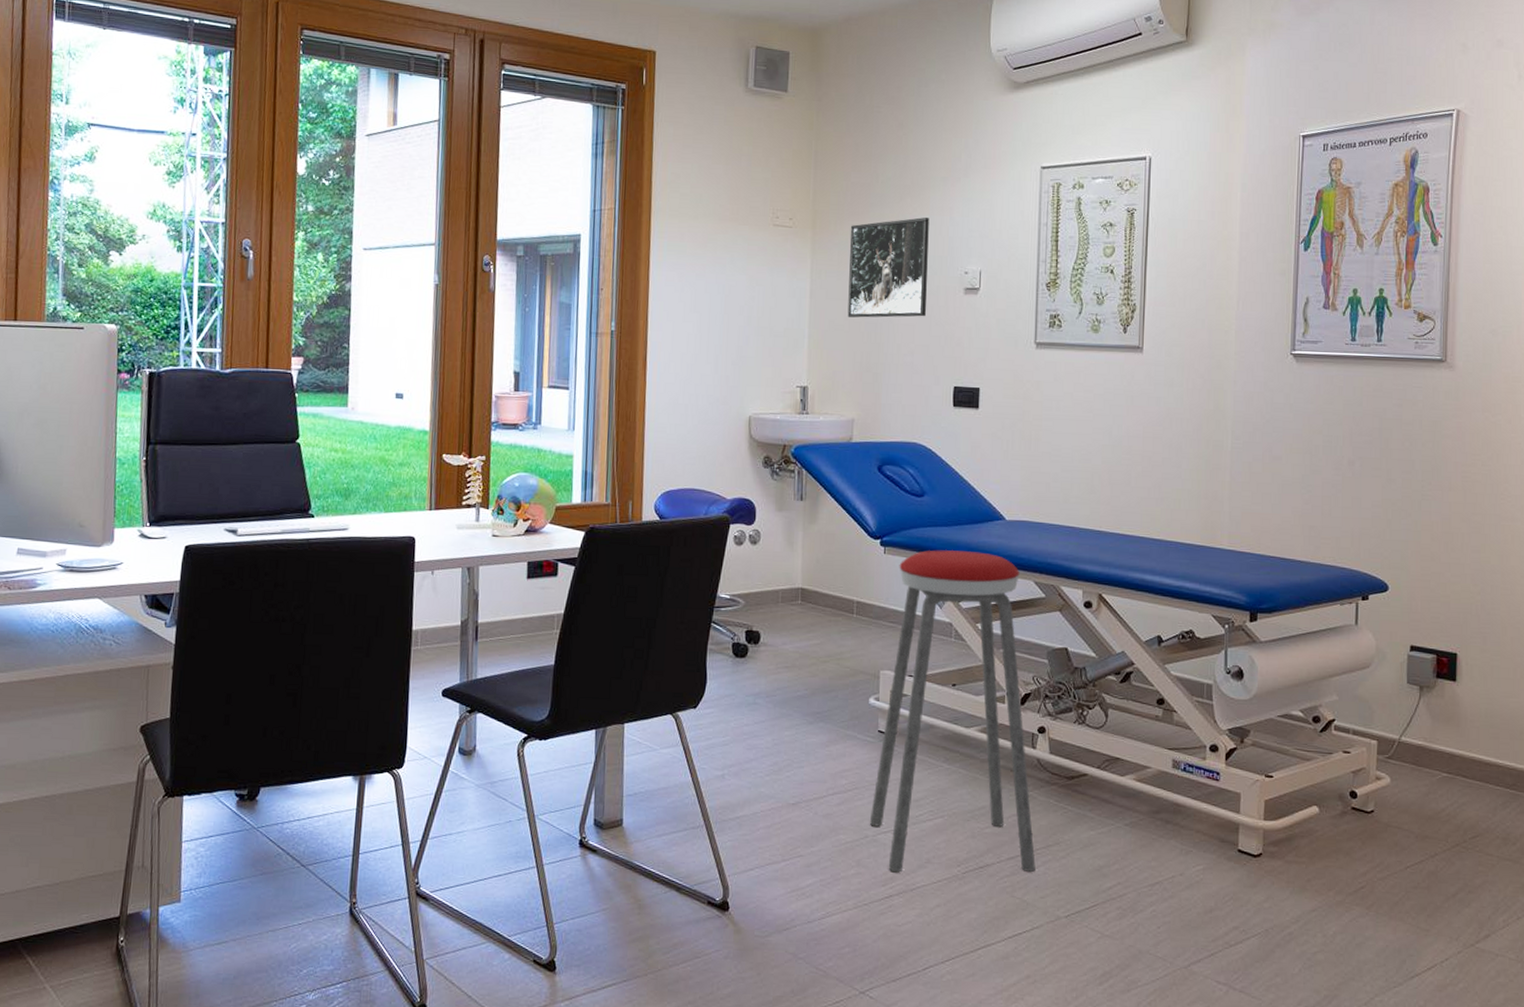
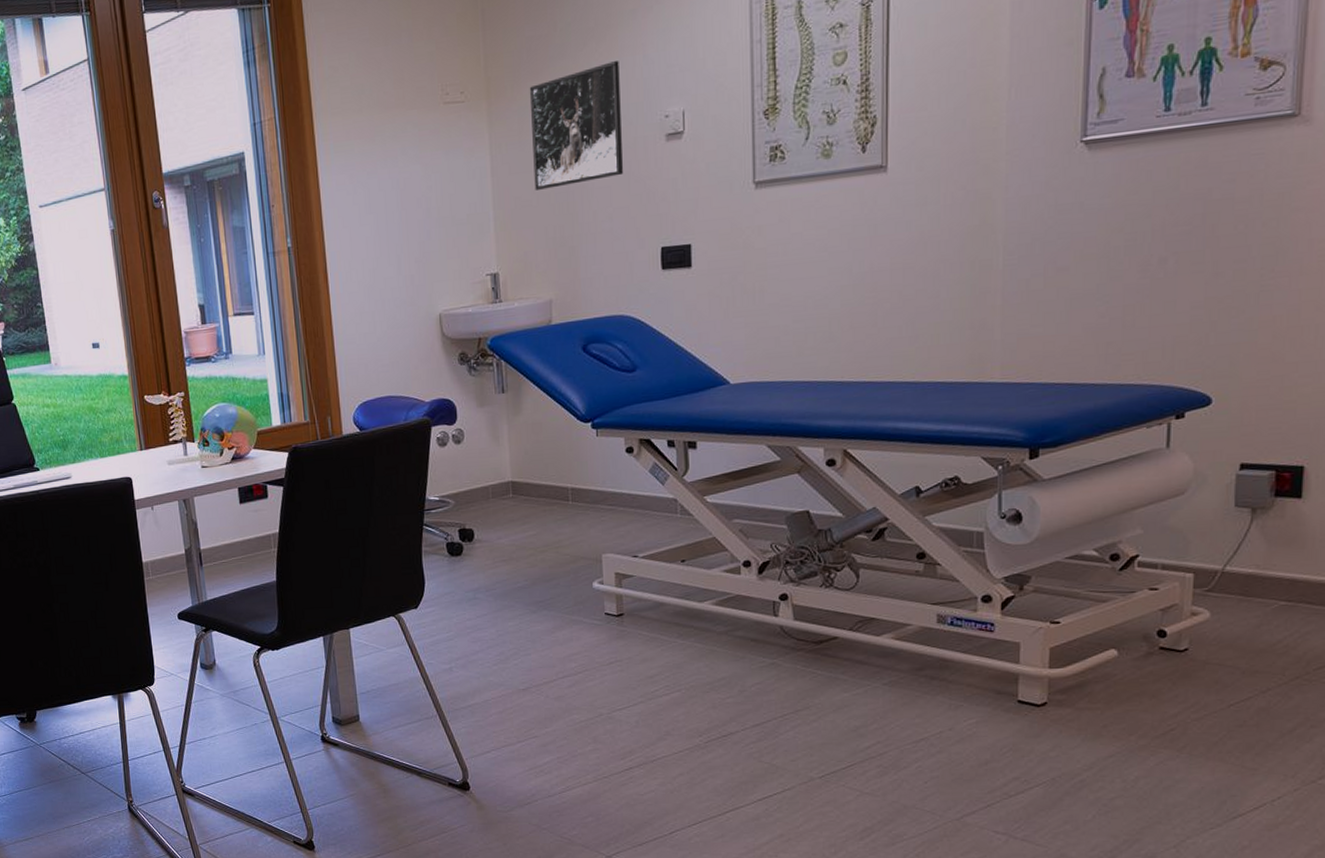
music stool: present [869,550,1036,873] -> none [602,421,784,746]

